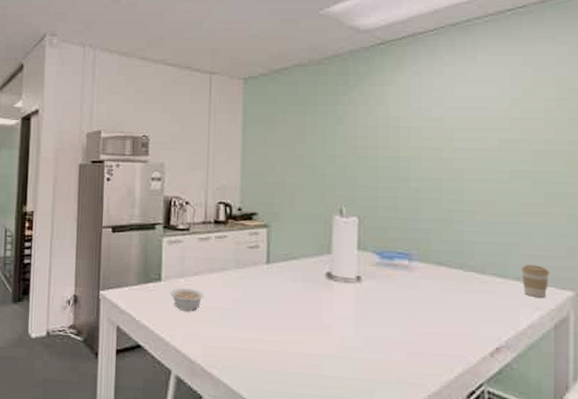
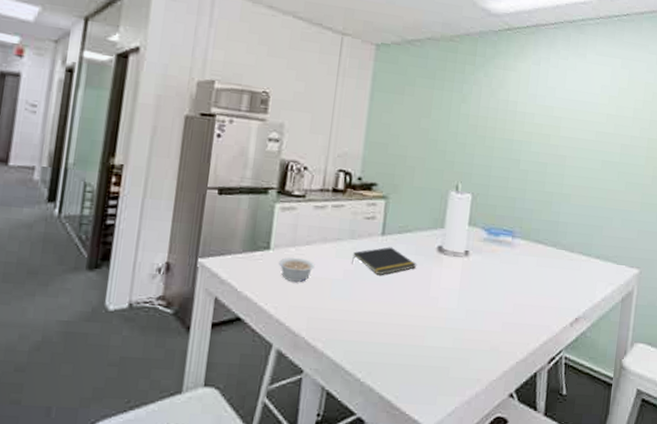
notepad: none [238,275,306,304] -> present [351,247,417,276]
coffee cup: present [521,265,550,298] -> none [601,245,623,274]

